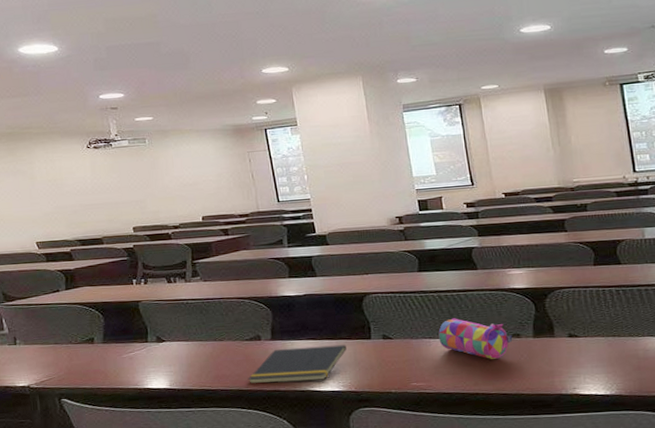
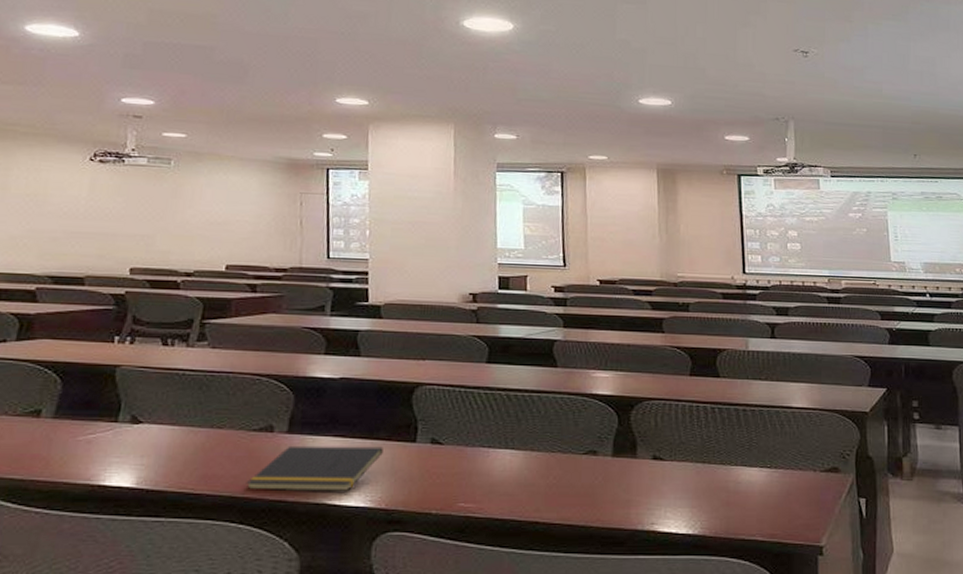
pencil case: present [438,318,513,359] -> none [500,424,588,480]

